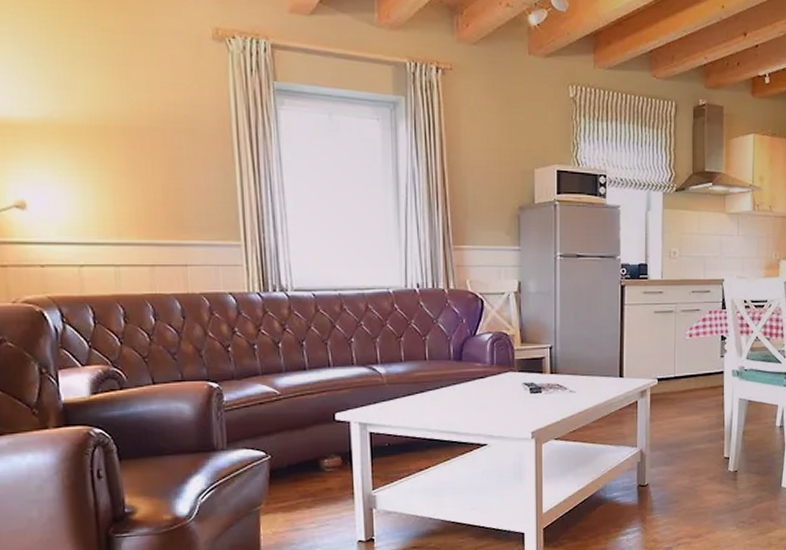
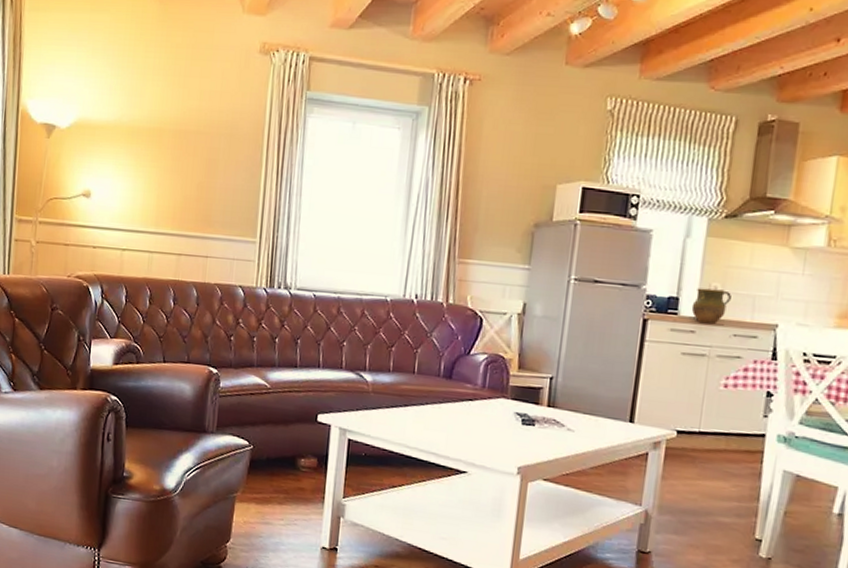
ceramic jug: none [658,254,687,285] -> present [691,288,731,325]

